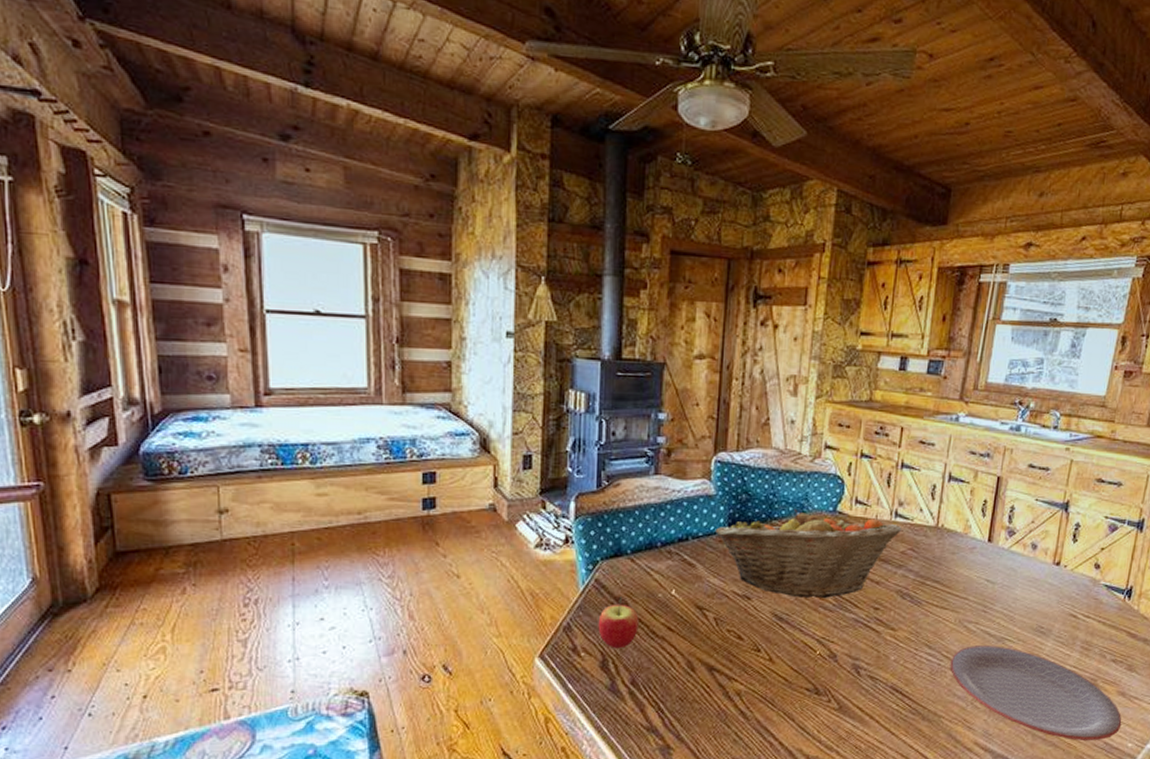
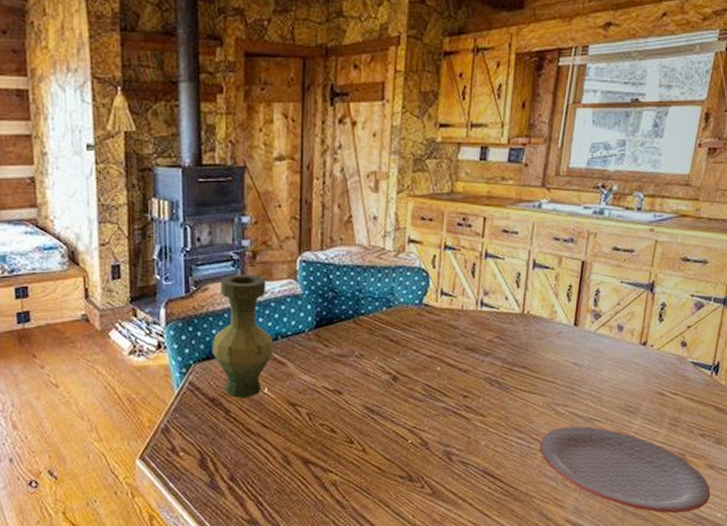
apple: present [598,596,639,649] -> none [194,397,234,447]
vase: none [620,471,684,598] -> present [212,274,274,398]
fruit basket: present [714,508,902,598] -> none [303,303,488,390]

